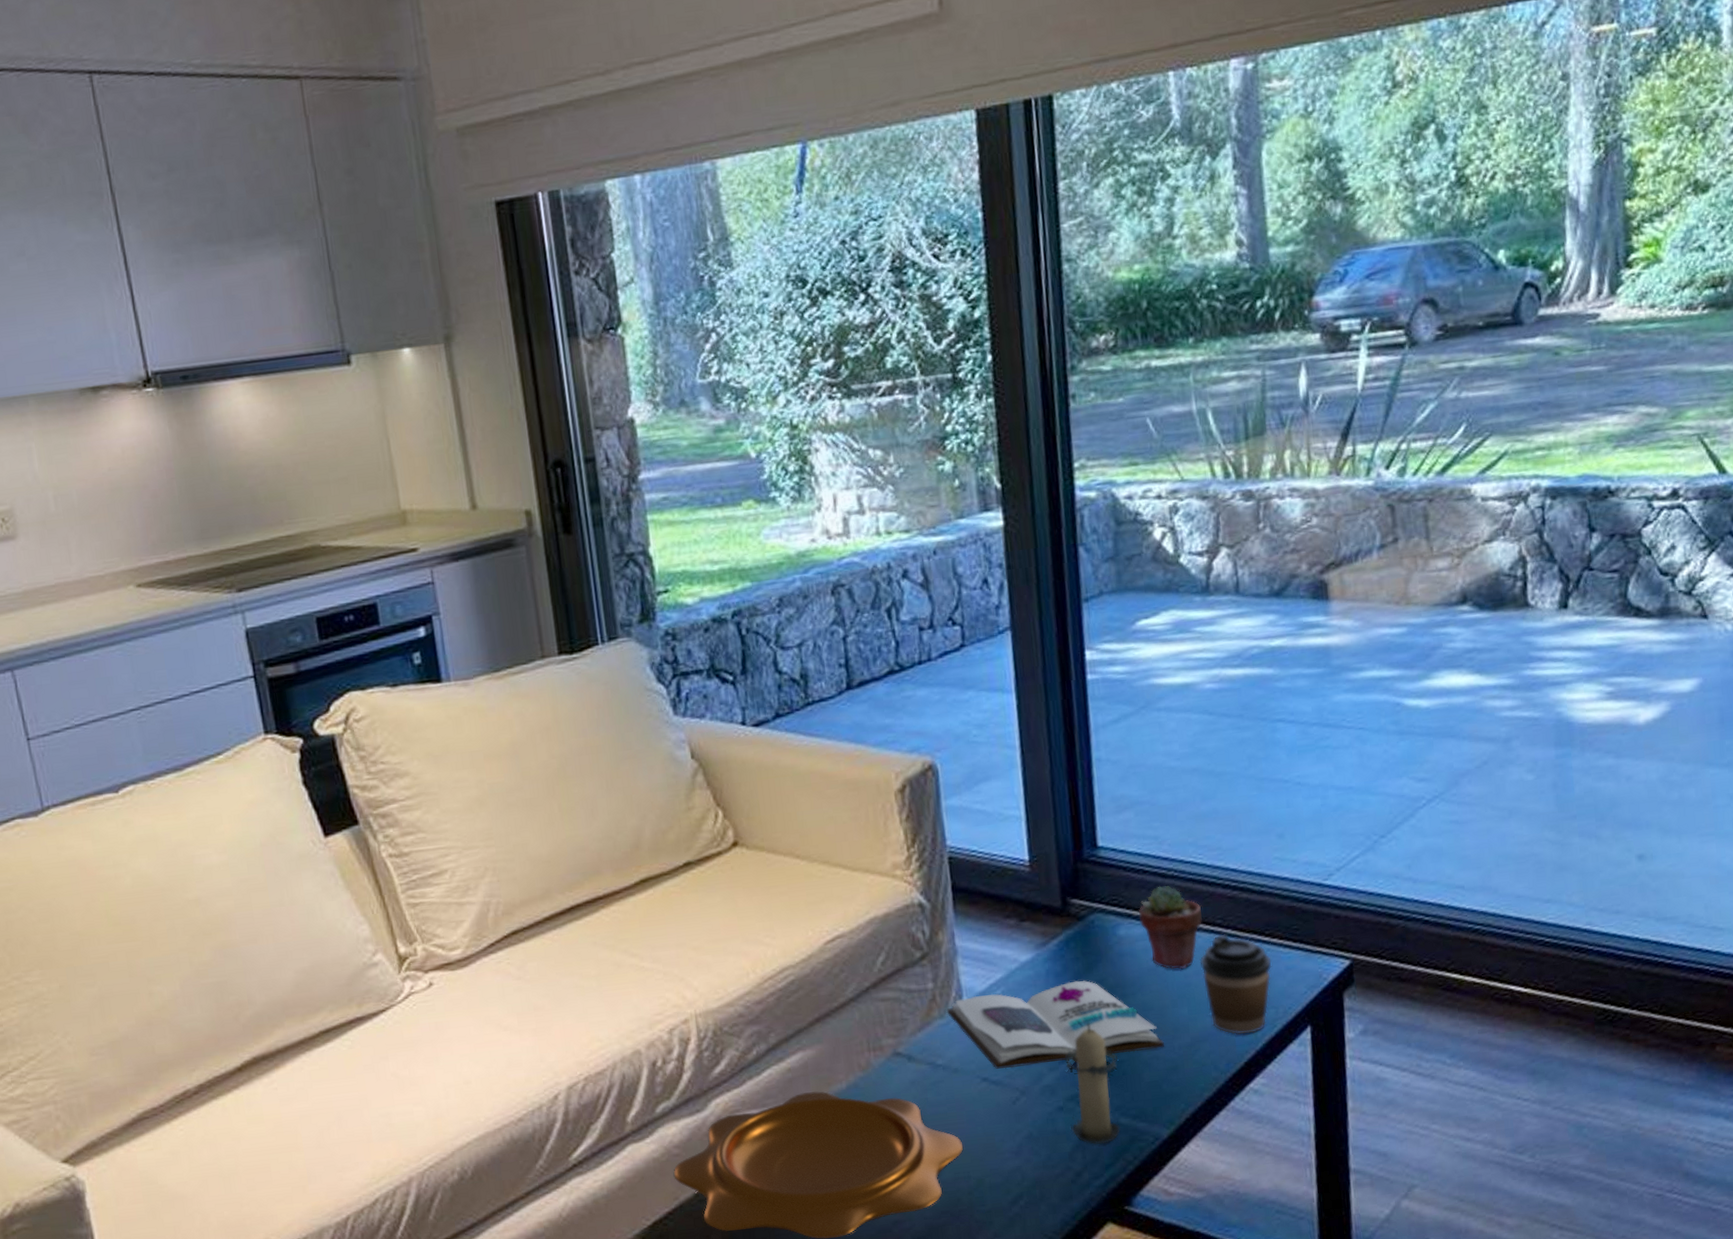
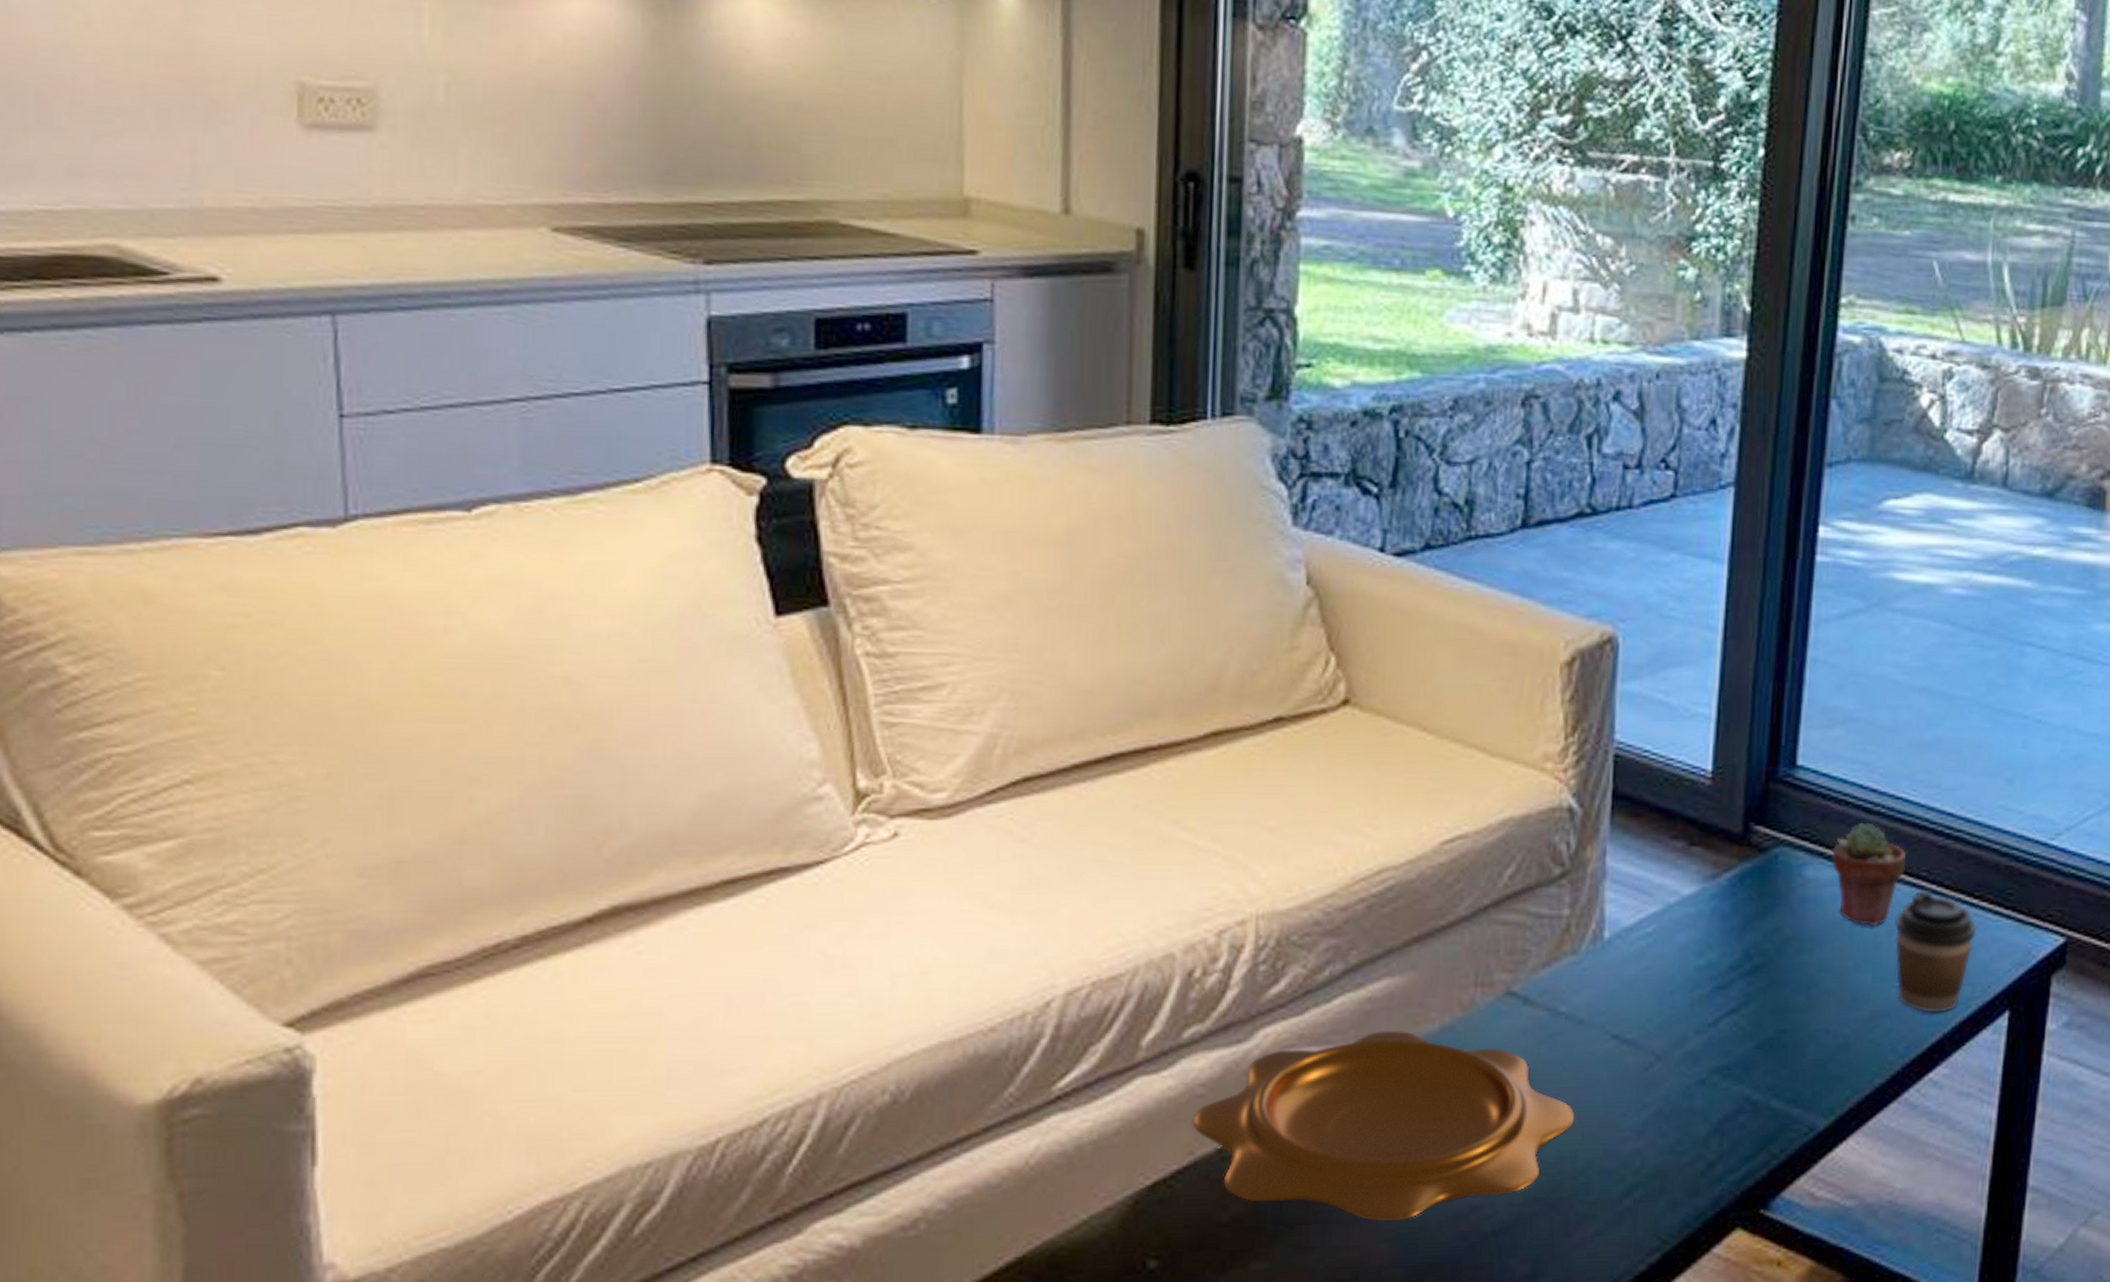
book: present [946,980,1164,1069] -> none [1581,926,1838,1028]
candle: present [1065,1022,1120,1145] -> none [1711,979,1780,1130]

